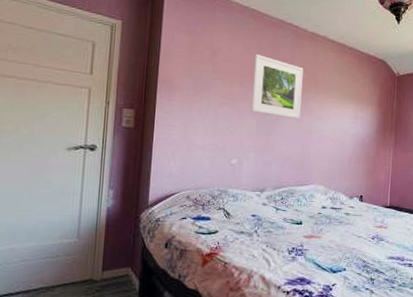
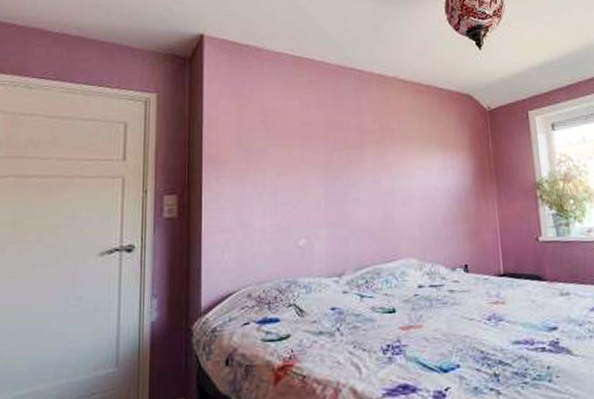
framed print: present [251,54,304,119] -> none [314,109,377,180]

